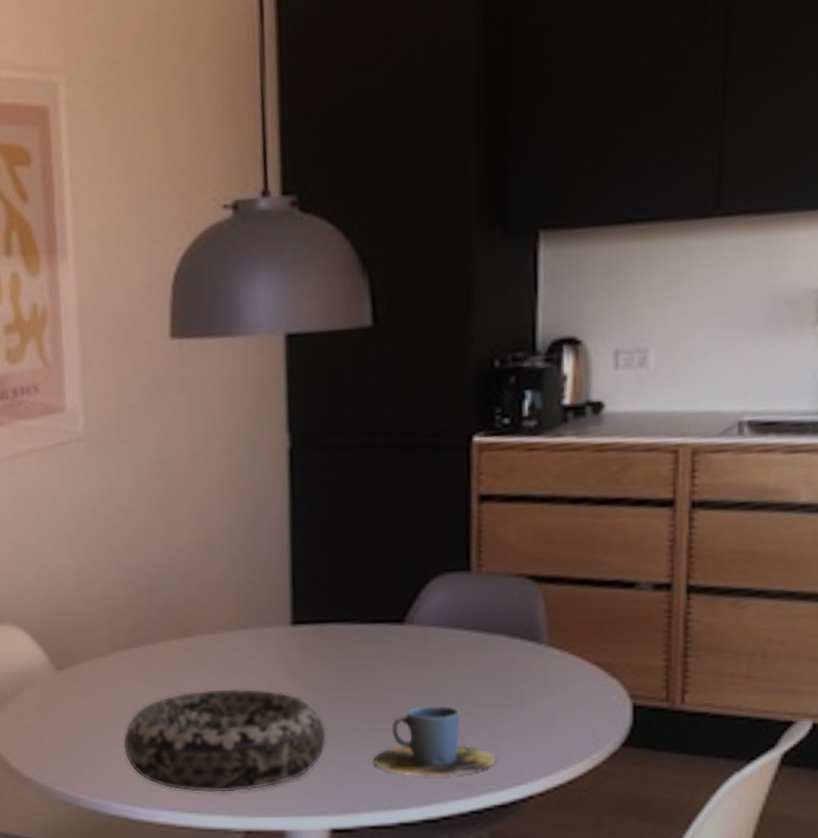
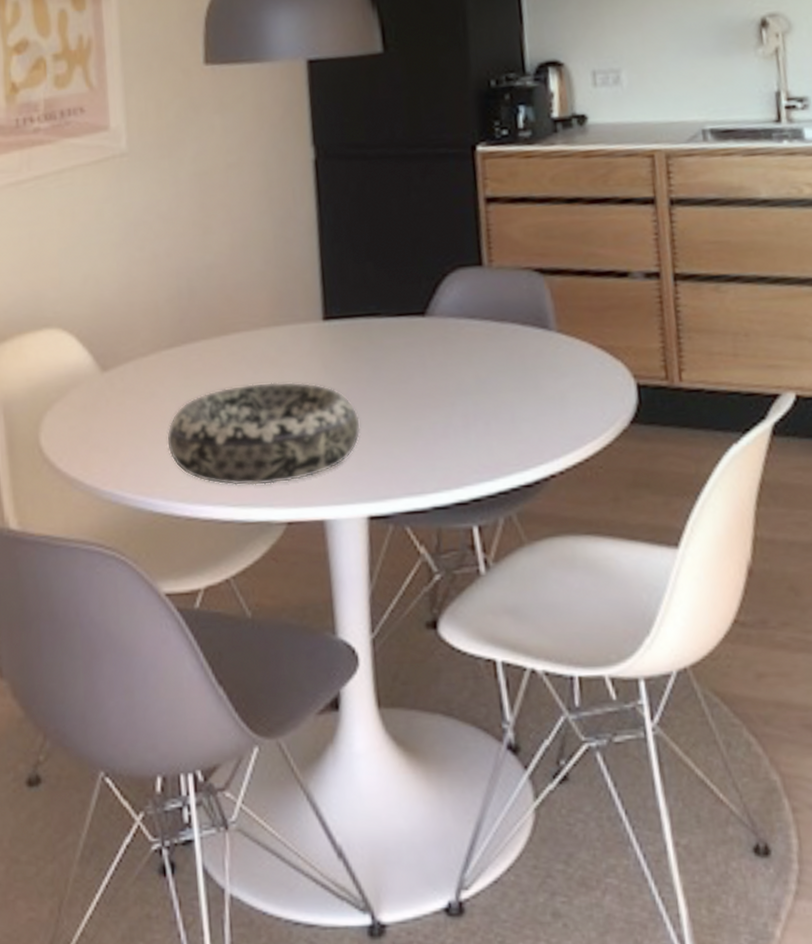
cup: present [373,706,496,777] -> none [405,392,518,461]

